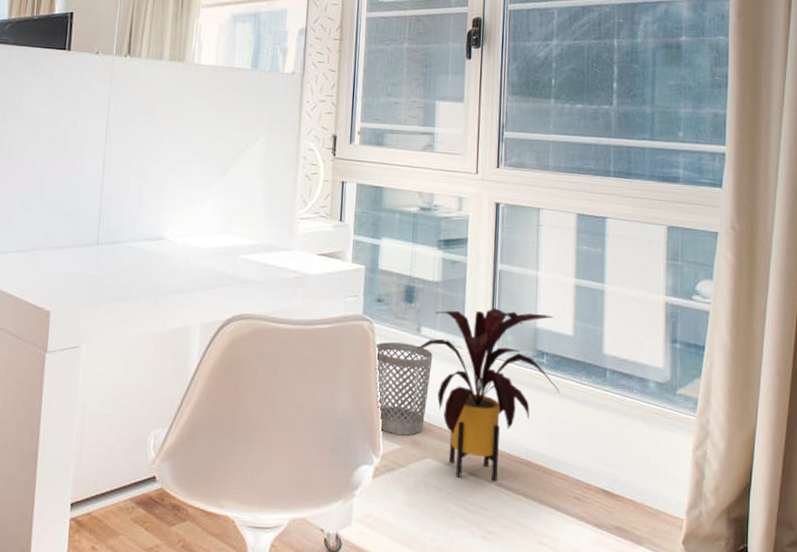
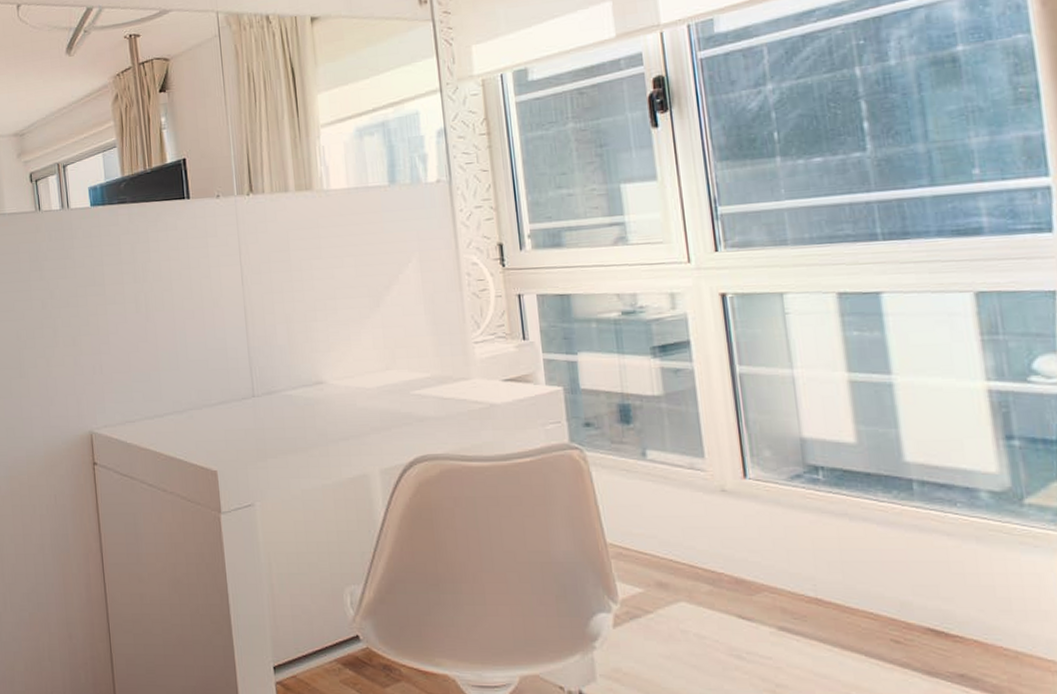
wastebasket: present [375,342,433,436] -> none [592,471,669,577]
house plant: present [404,308,561,482] -> none [631,419,850,625]

